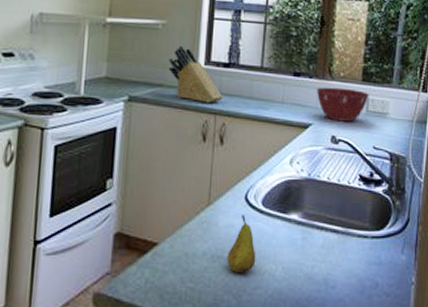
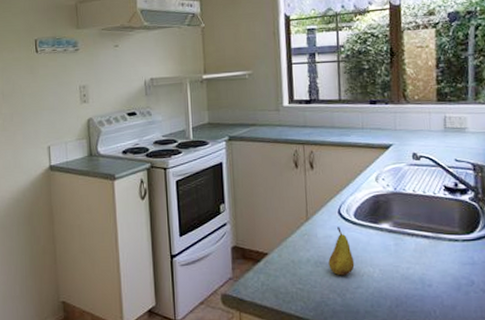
knife block: present [168,45,223,104] -> none [258,89,308,136]
mixing bowl: present [316,87,369,122] -> none [393,109,446,140]

